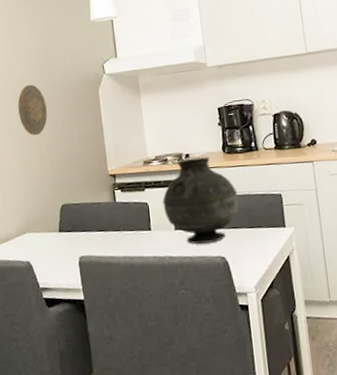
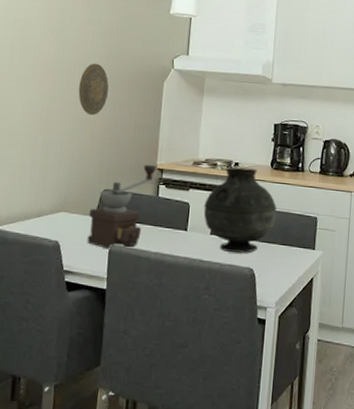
coffee grinder: none [52,171,108,262] -> present [87,164,156,250]

